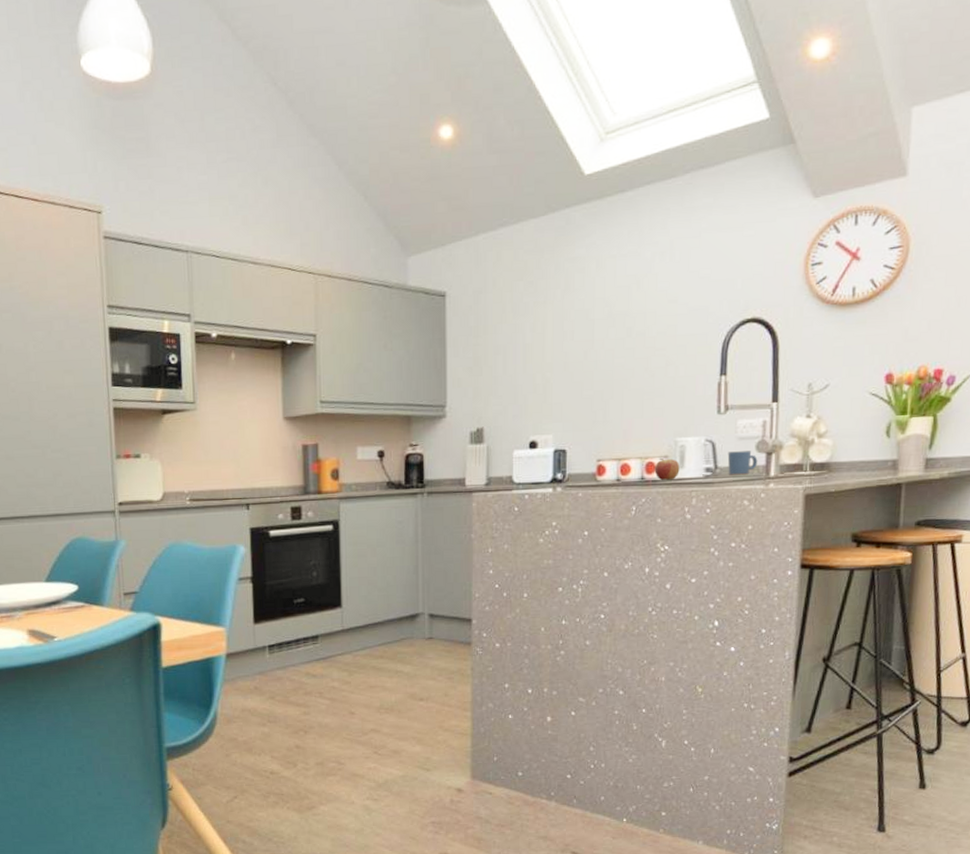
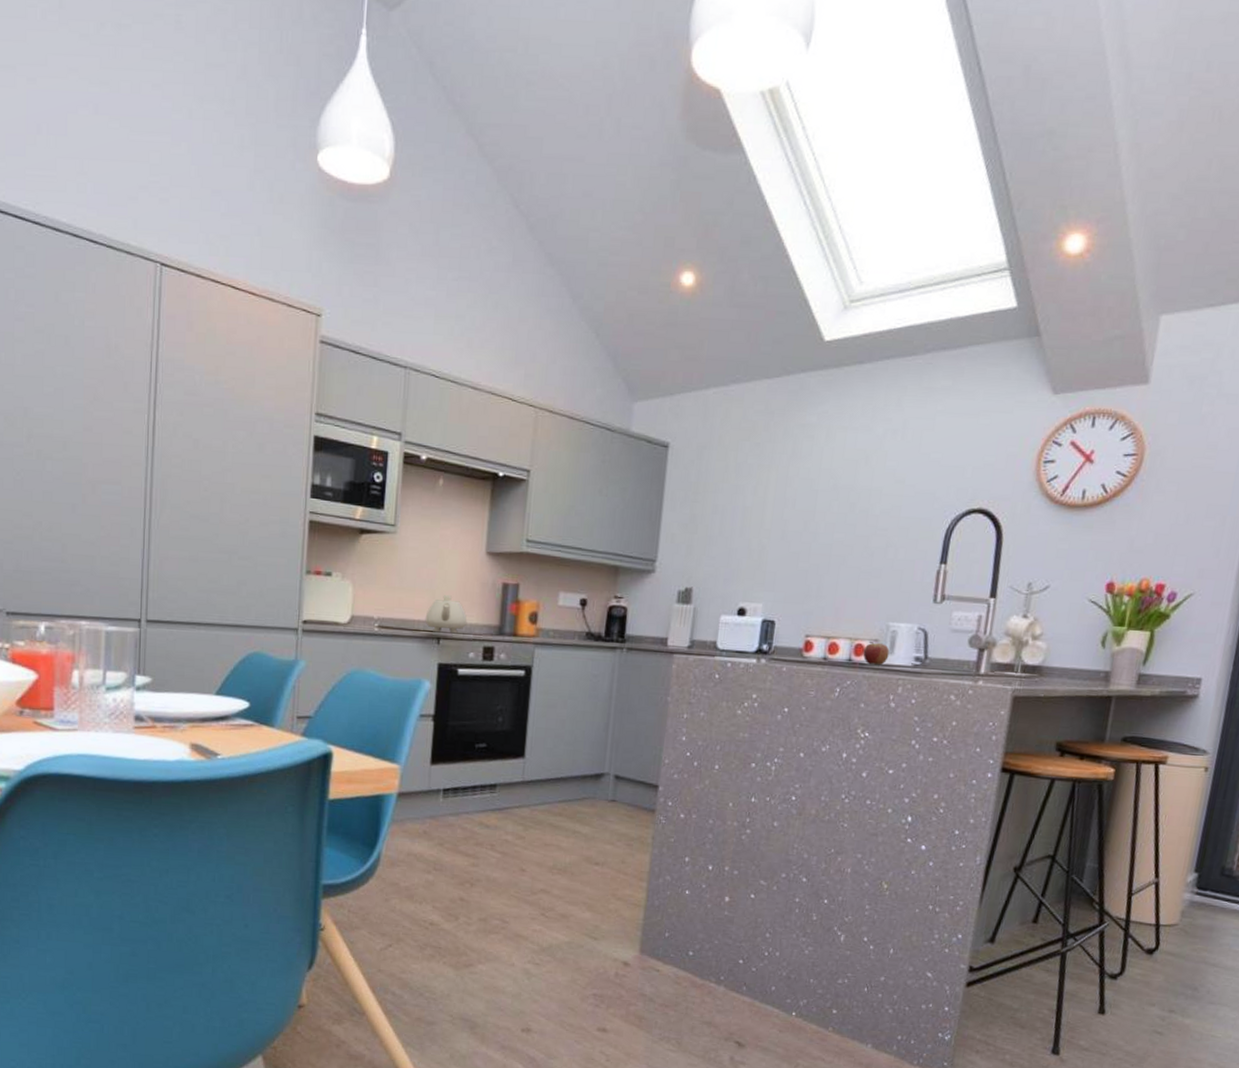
teapot: none [233,462,273,499] -> present [425,595,468,634]
mug: present [727,451,758,477] -> none [937,643,969,670]

